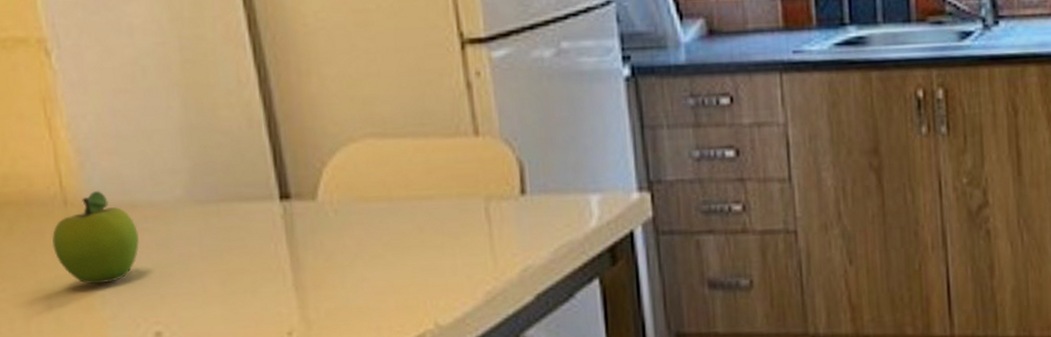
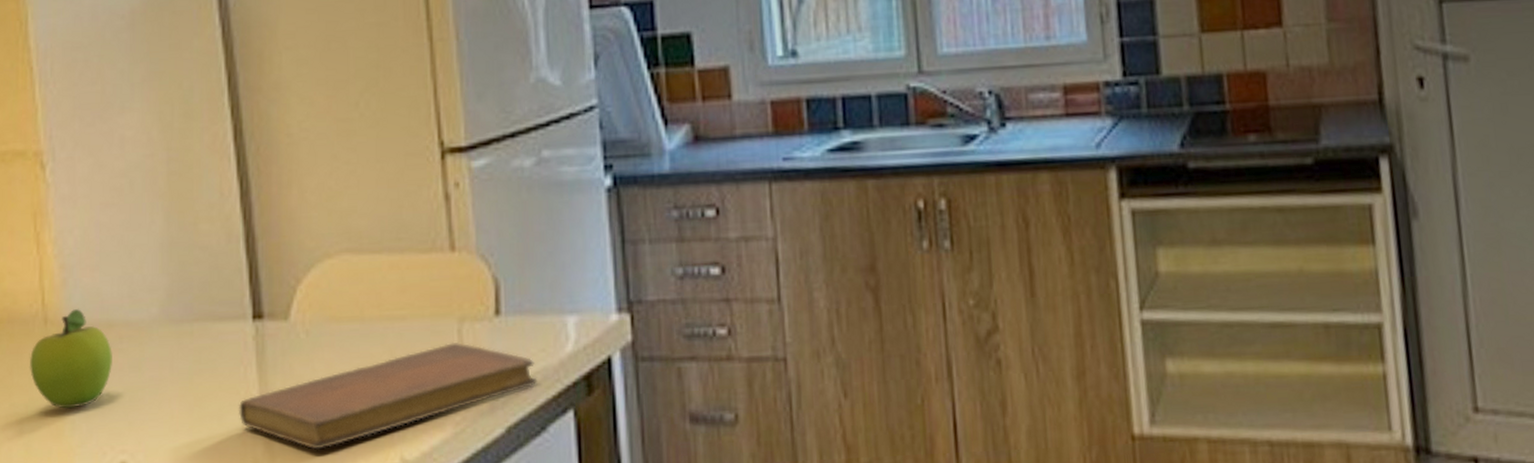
notebook: none [272,218,564,318] -> present [239,341,538,450]

